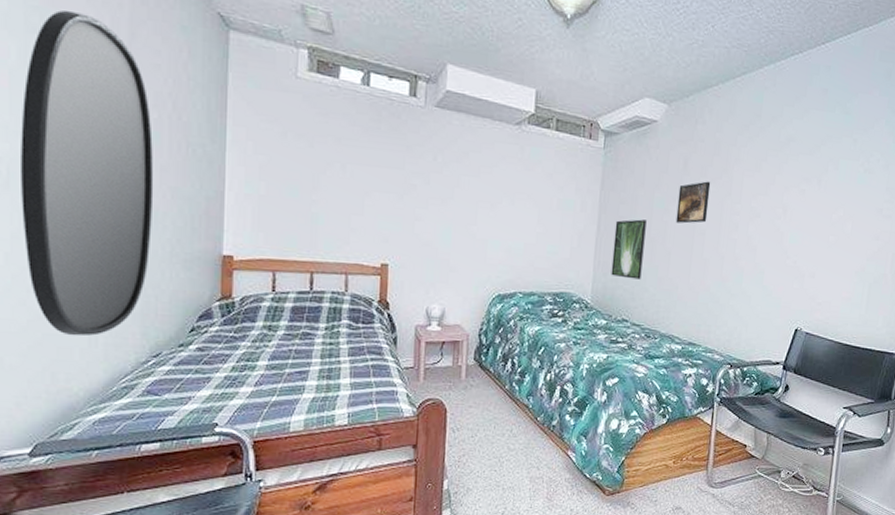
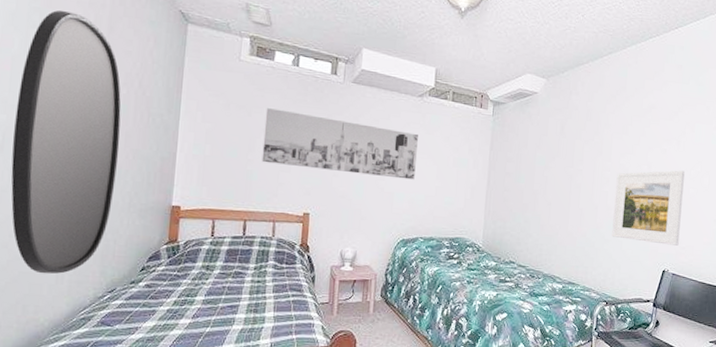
wall art: none [329,136,516,225] -> present [262,107,418,180]
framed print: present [611,219,647,280] -> none [499,175,530,227]
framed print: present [675,181,711,224] -> none [555,142,585,179]
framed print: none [739,214,825,301] -> present [612,170,685,246]

